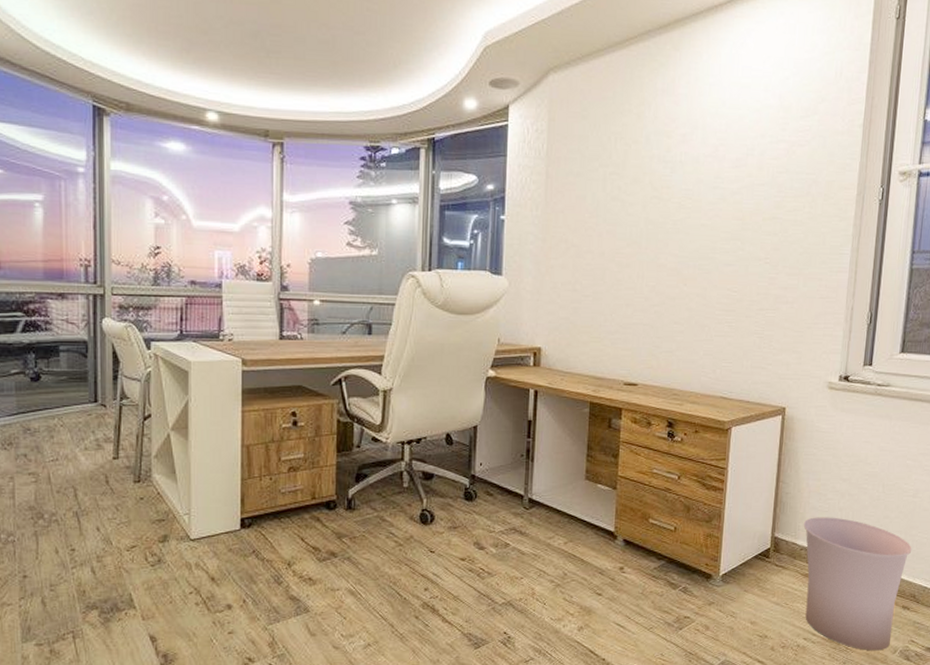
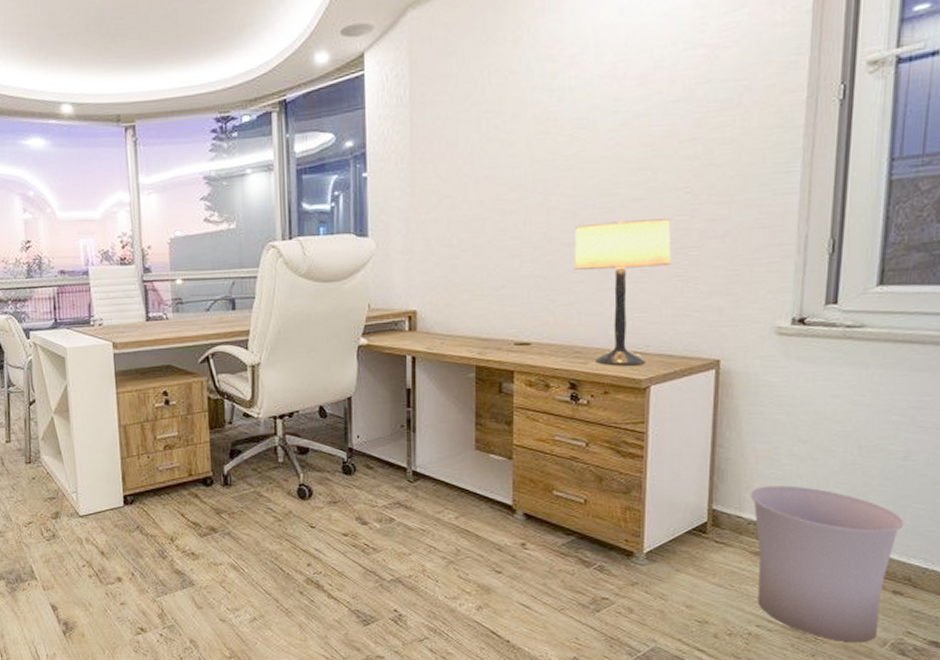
table lamp: none [675,281,753,409] -> present [573,218,672,366]

